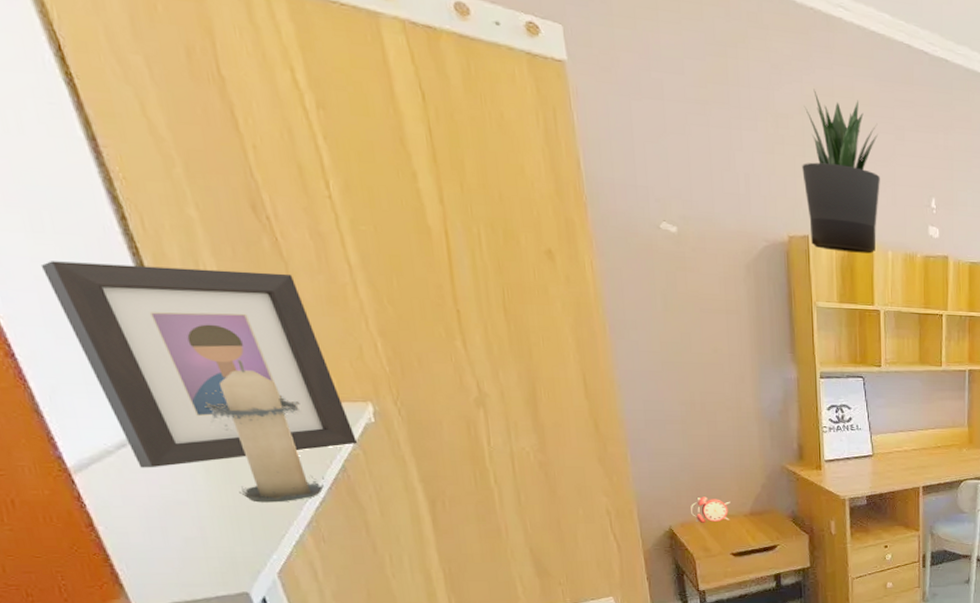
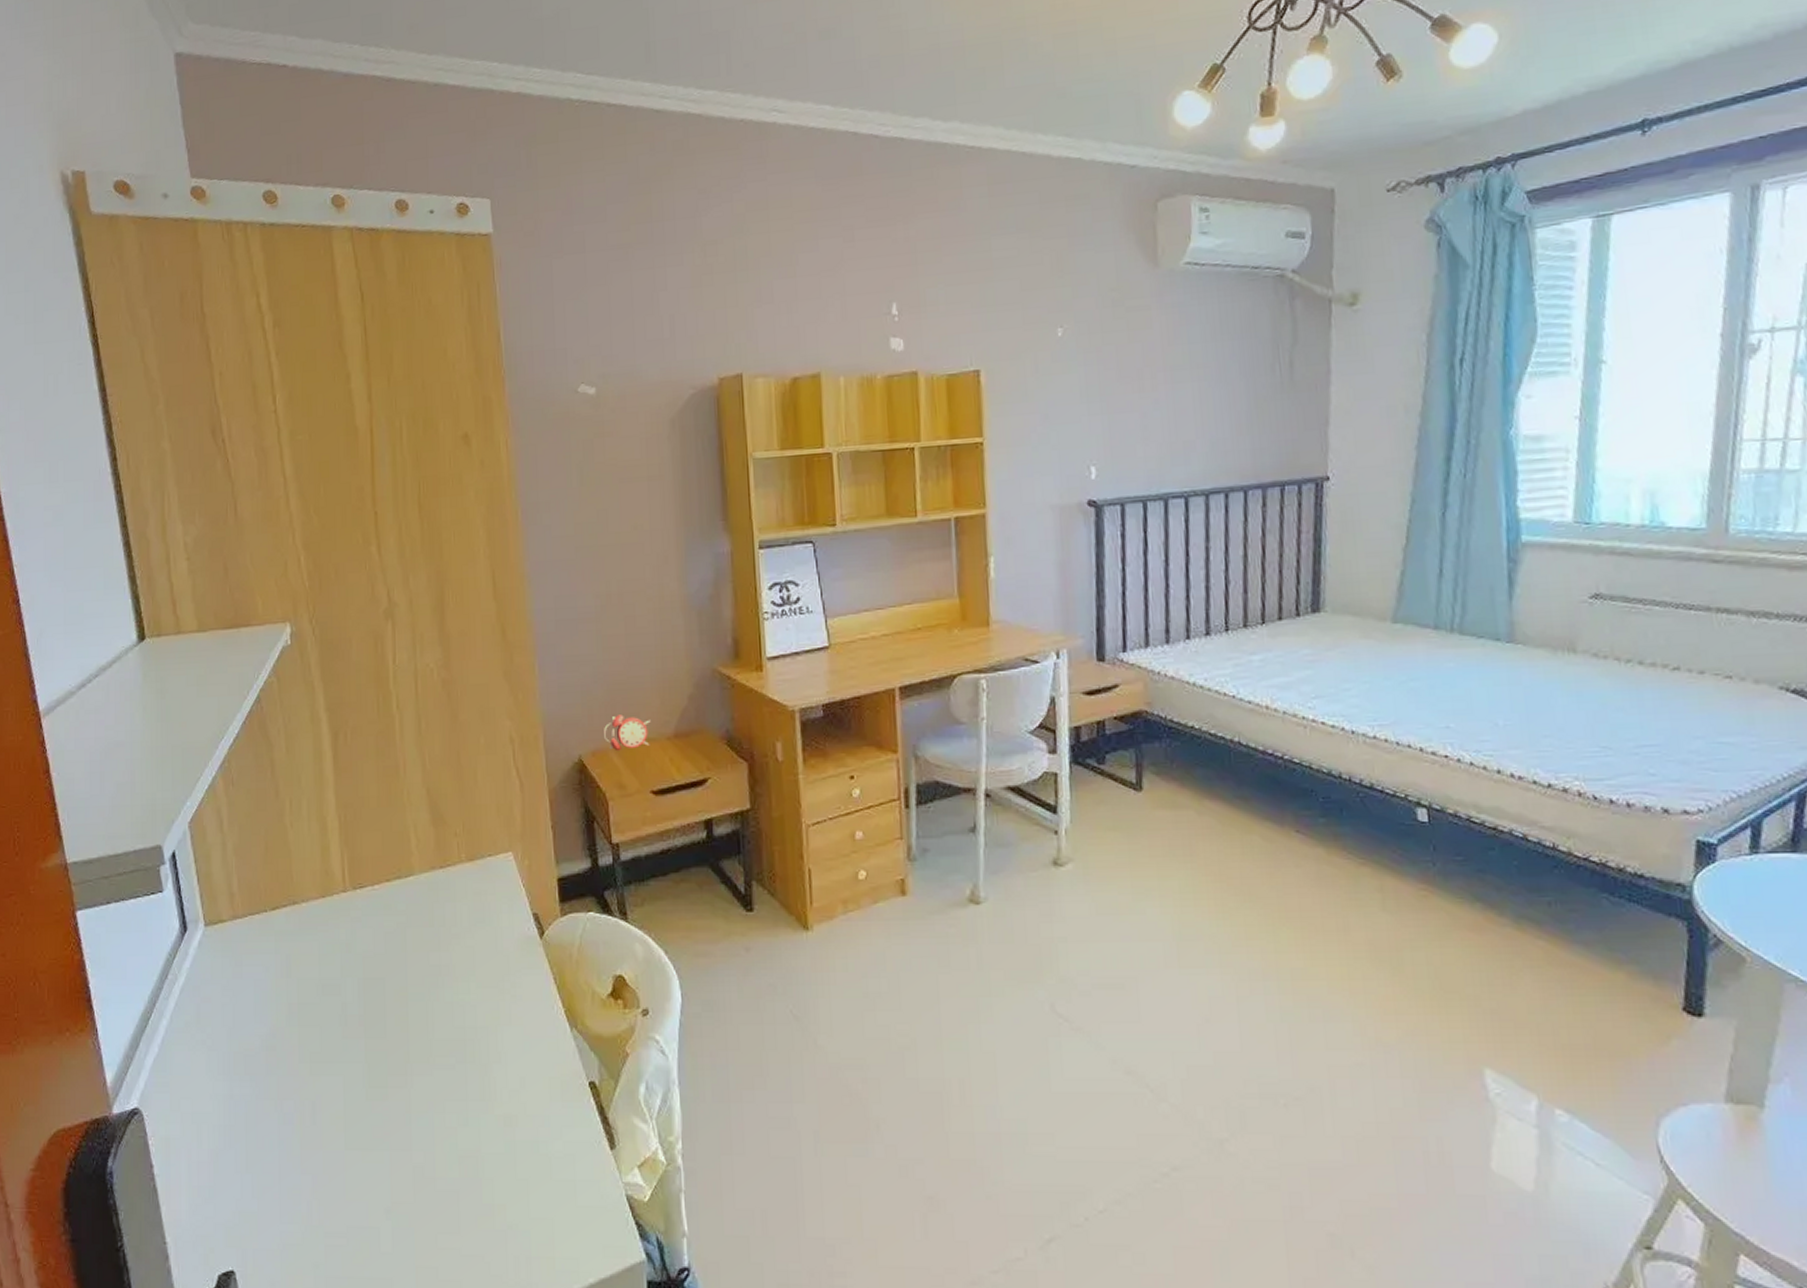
picture frame: present [40,261,358,468] -> none [50,493,274,709]
candle: present [204,360,326,503] -> none [152,587,241,742]
planter: present [802,88,880,254] -> none [733,205,827,388]

